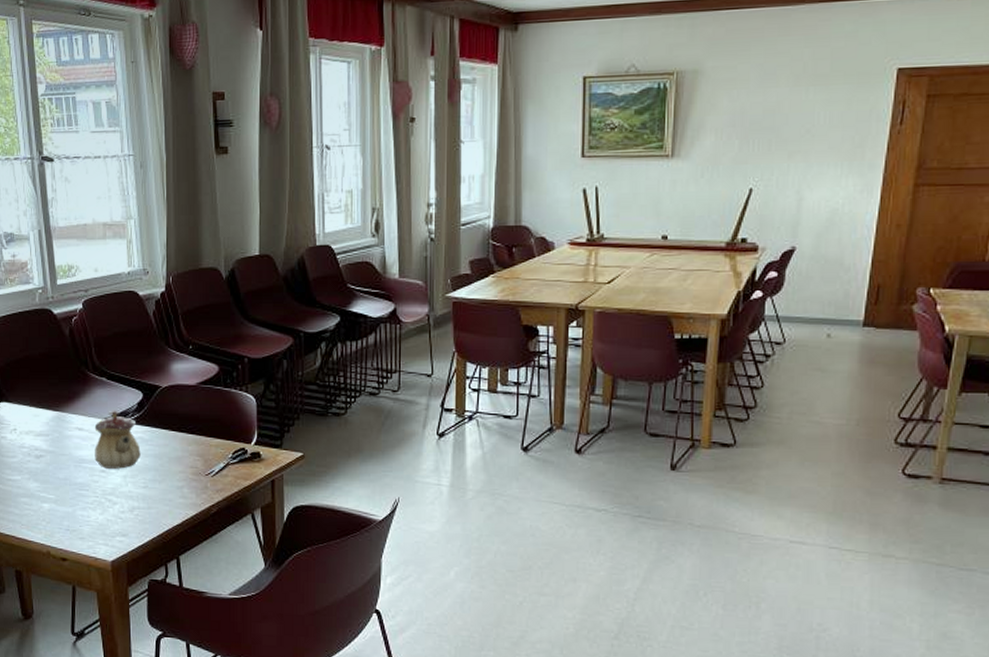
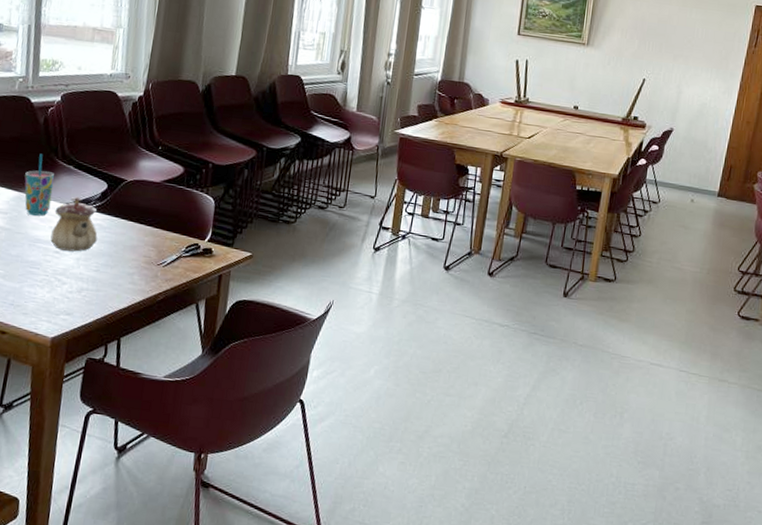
cup: none [60,368,89,435] -> present [24,153,55,216]

